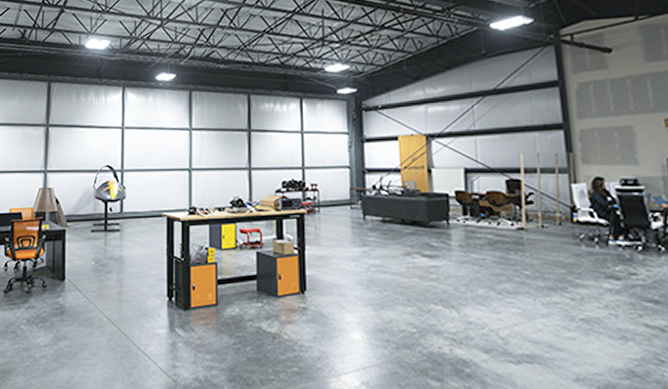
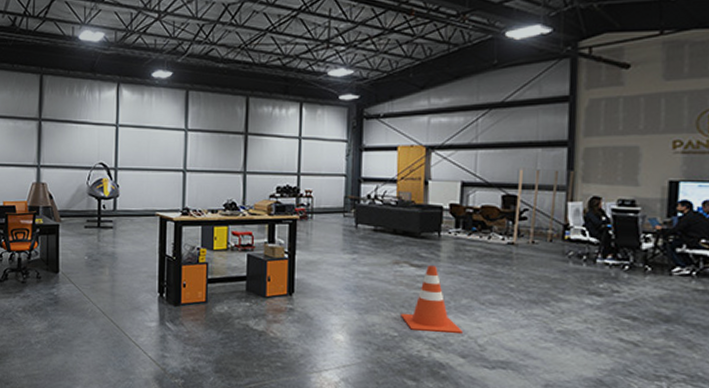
traffic cone: none [417,255,483,326] -> present [401,265,463,333]

